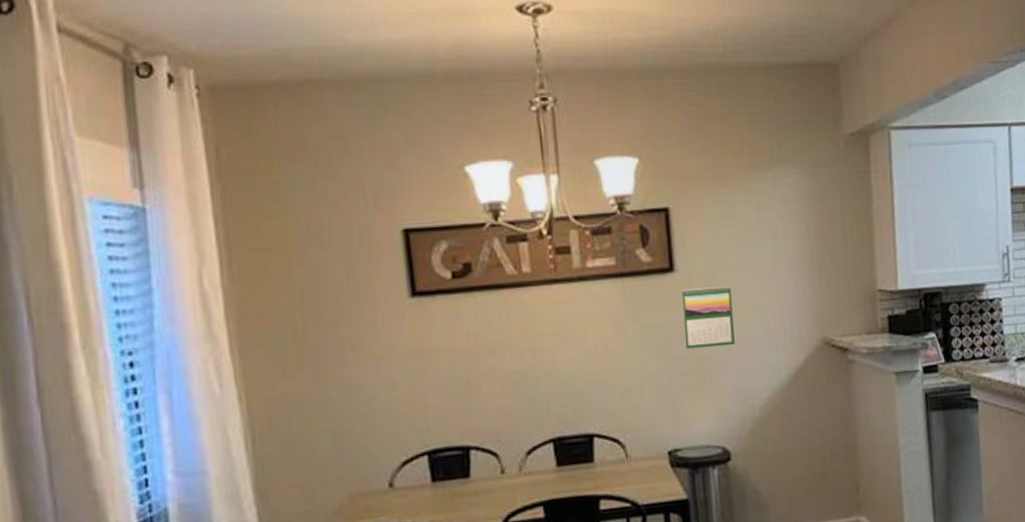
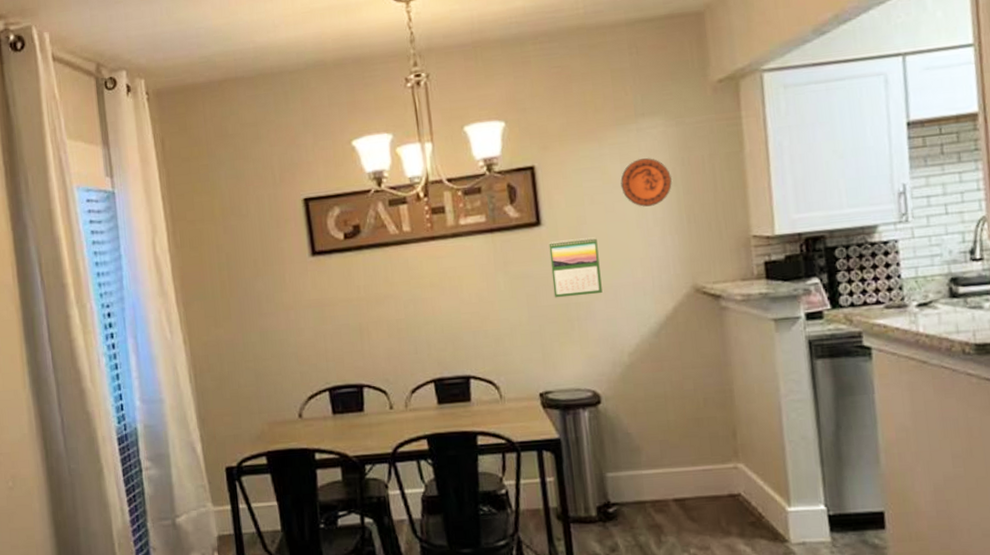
decorative plate: none [755,207,806,257] -> present [620,158,673,207]

